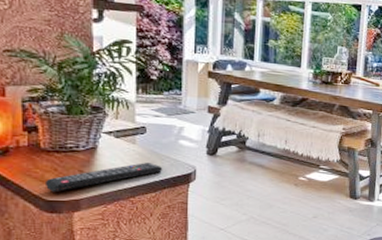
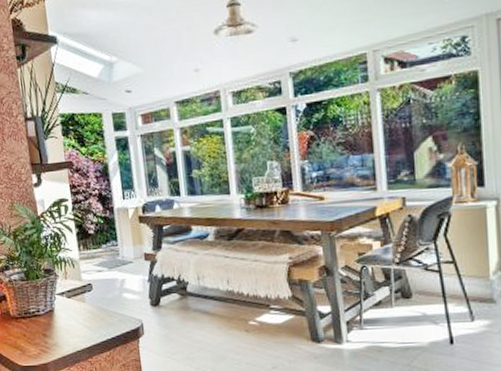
remote control: present [44,162,163,193] -> none [18,319,113,358]

